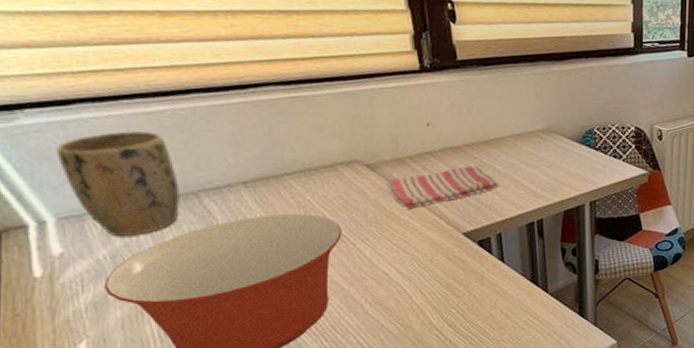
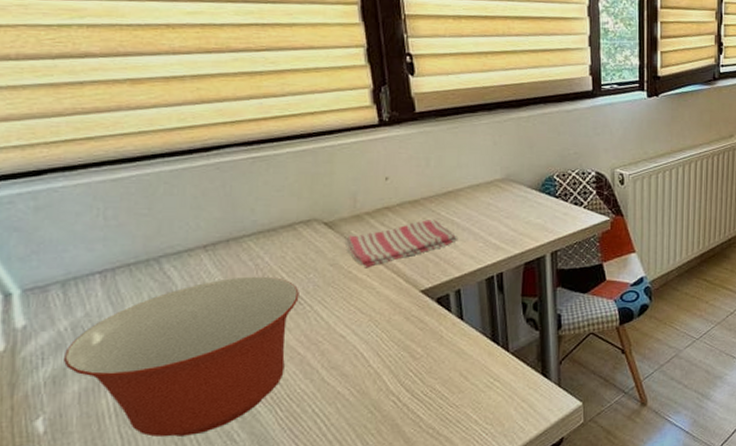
plant pot: present [56,130,180,237] -> none [25,197,142,307]

